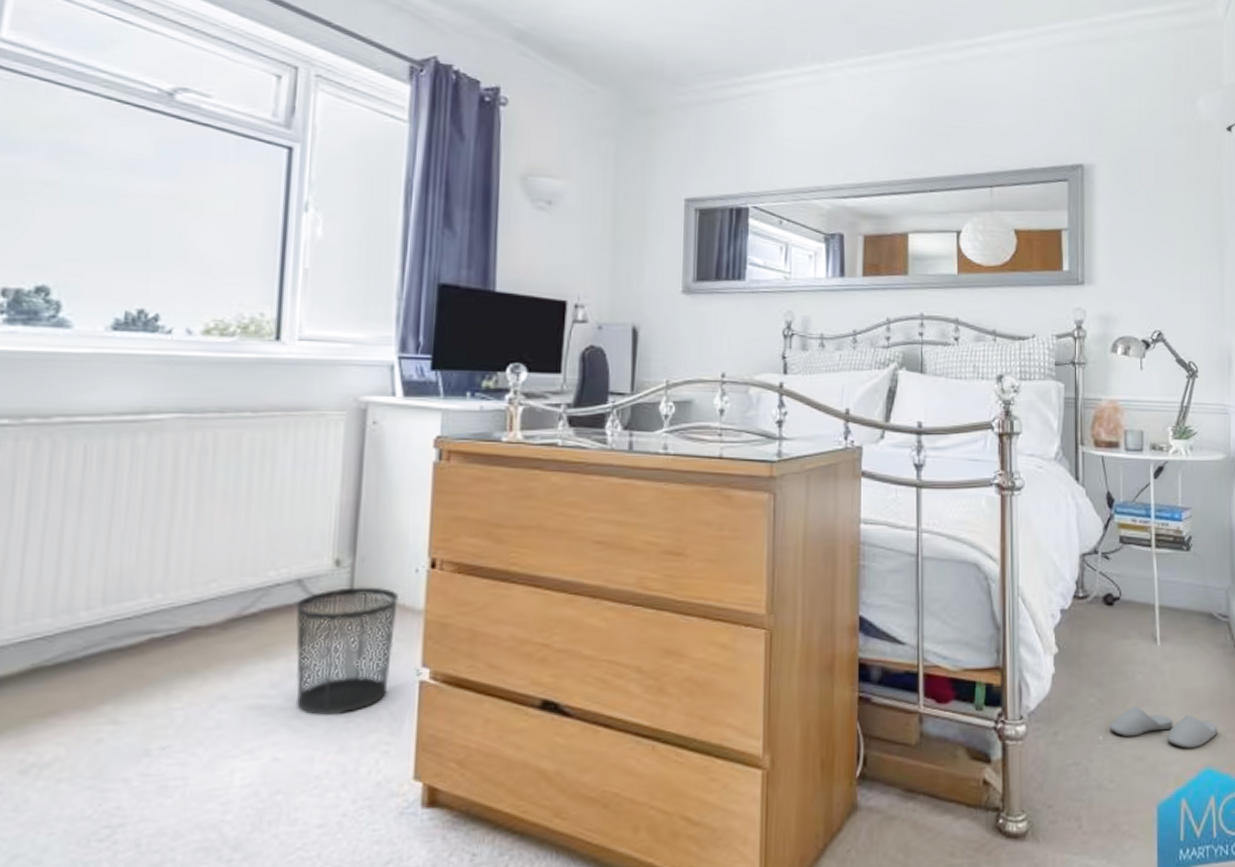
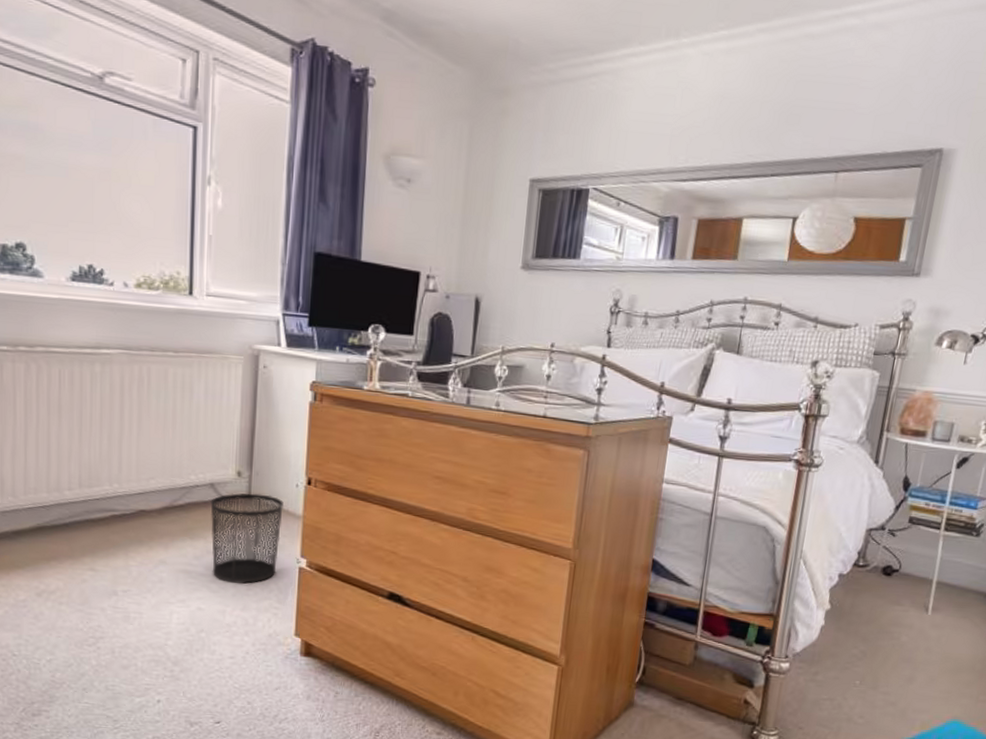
slippers: present [1109,706,1218,748] -> none [867,662,973,703]

